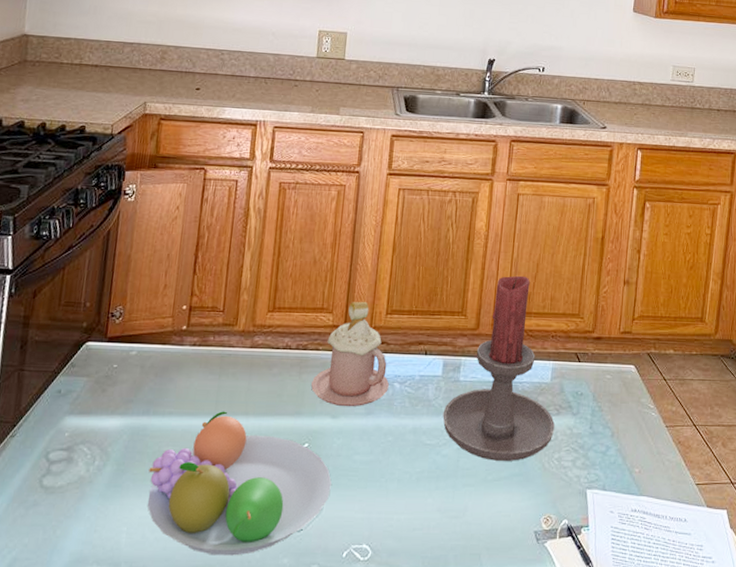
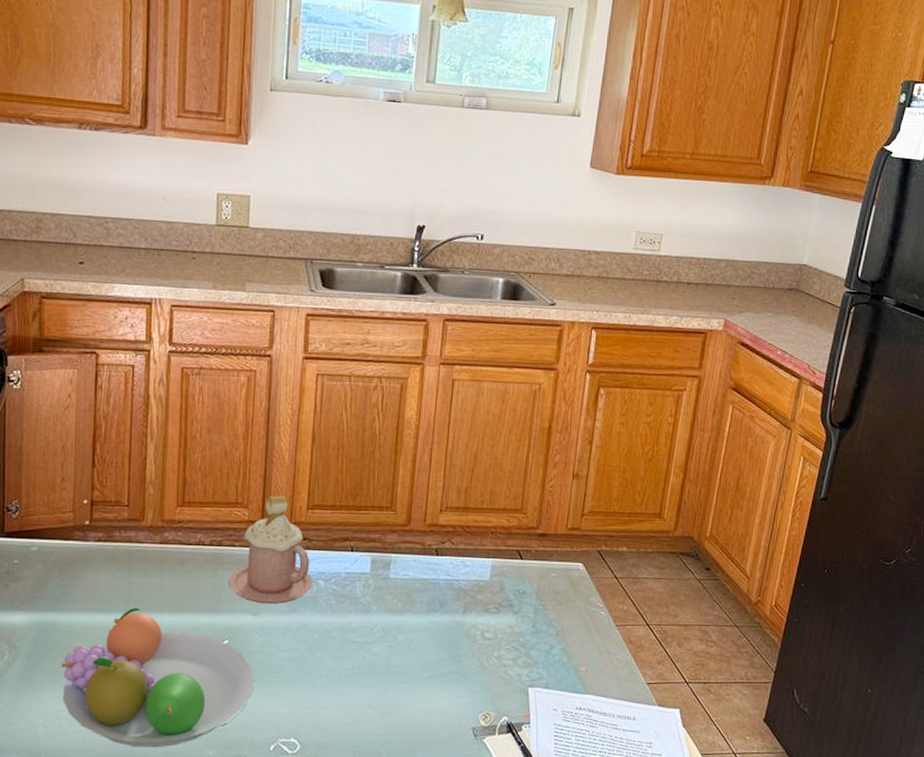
candle holder: present [443,275,555,461] -> none [372,468,494,659]

